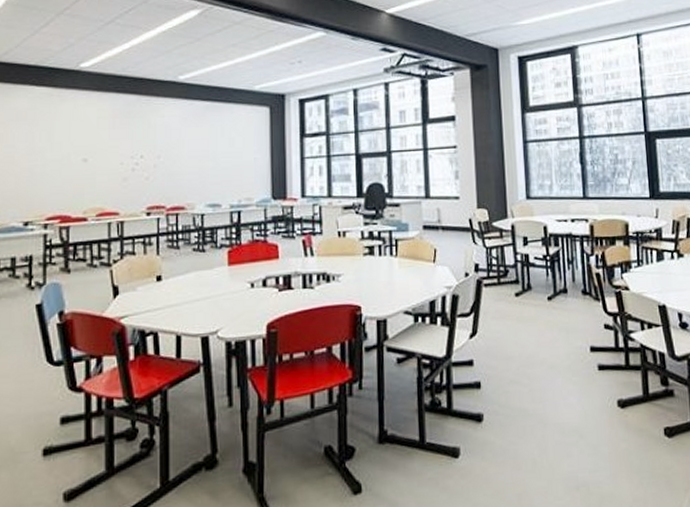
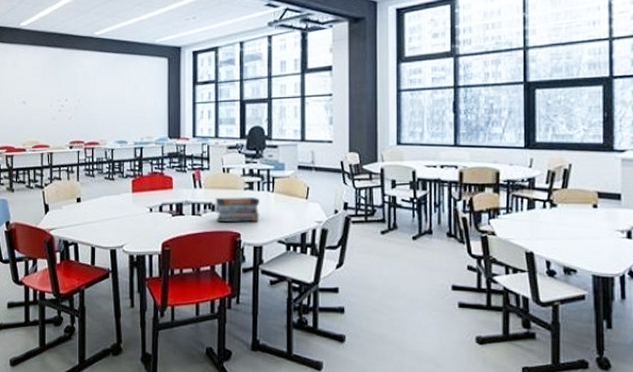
book stack: none [329,263,382,294] -> present [214,196,260,223]

